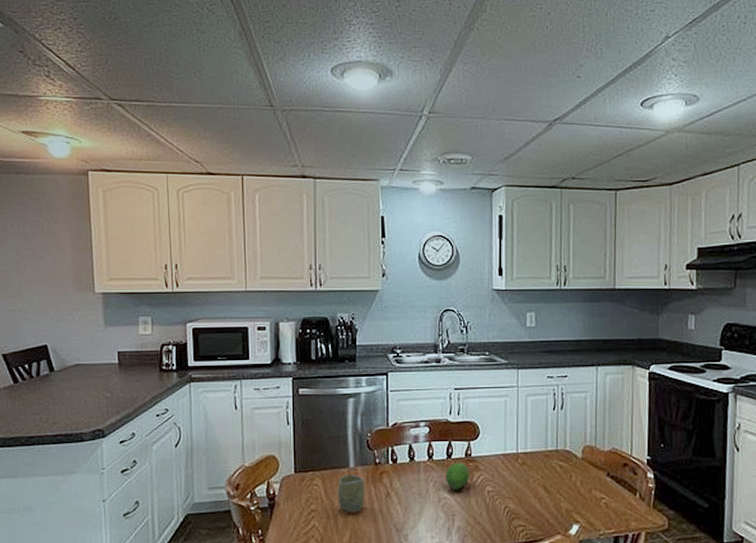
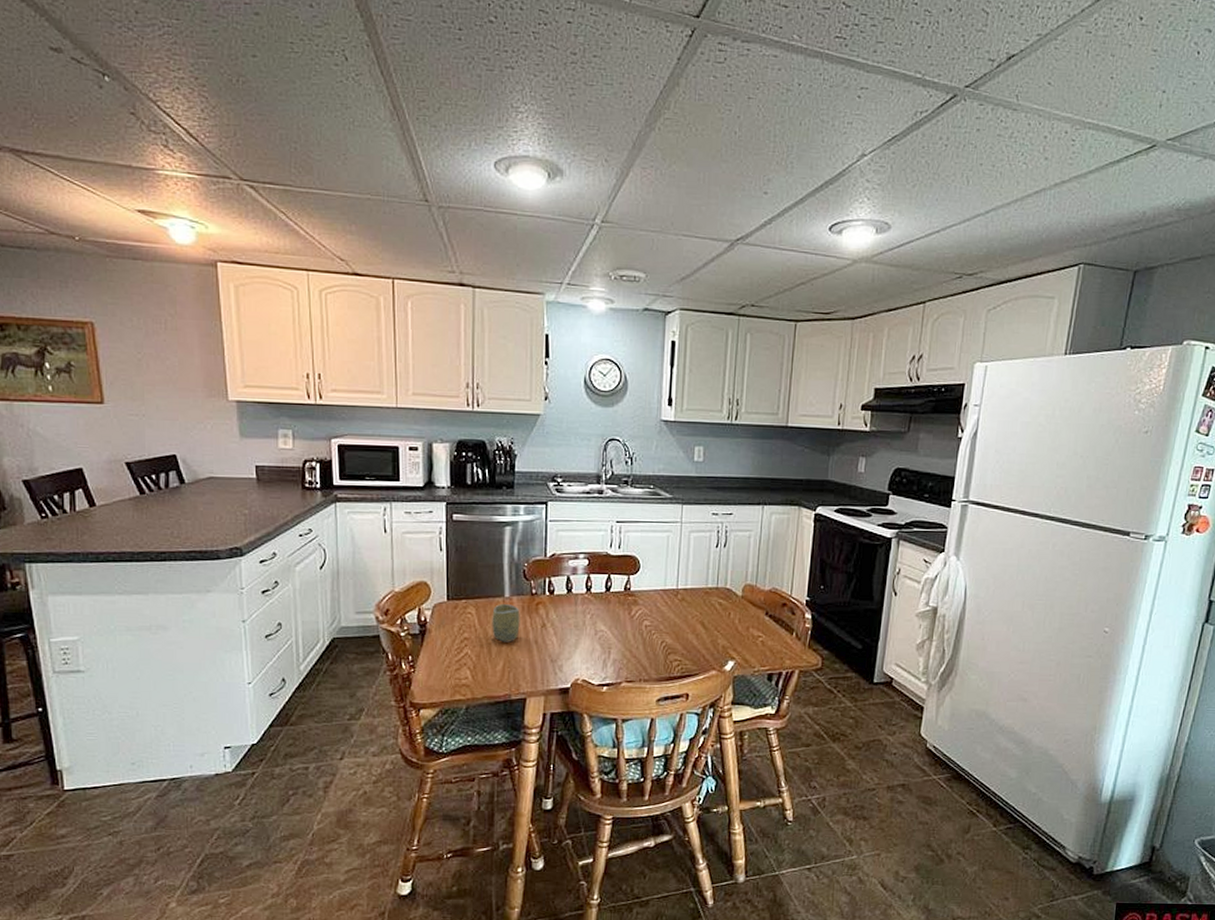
fruit: present [445,462,470,490] -> none [603,596,629,623]

